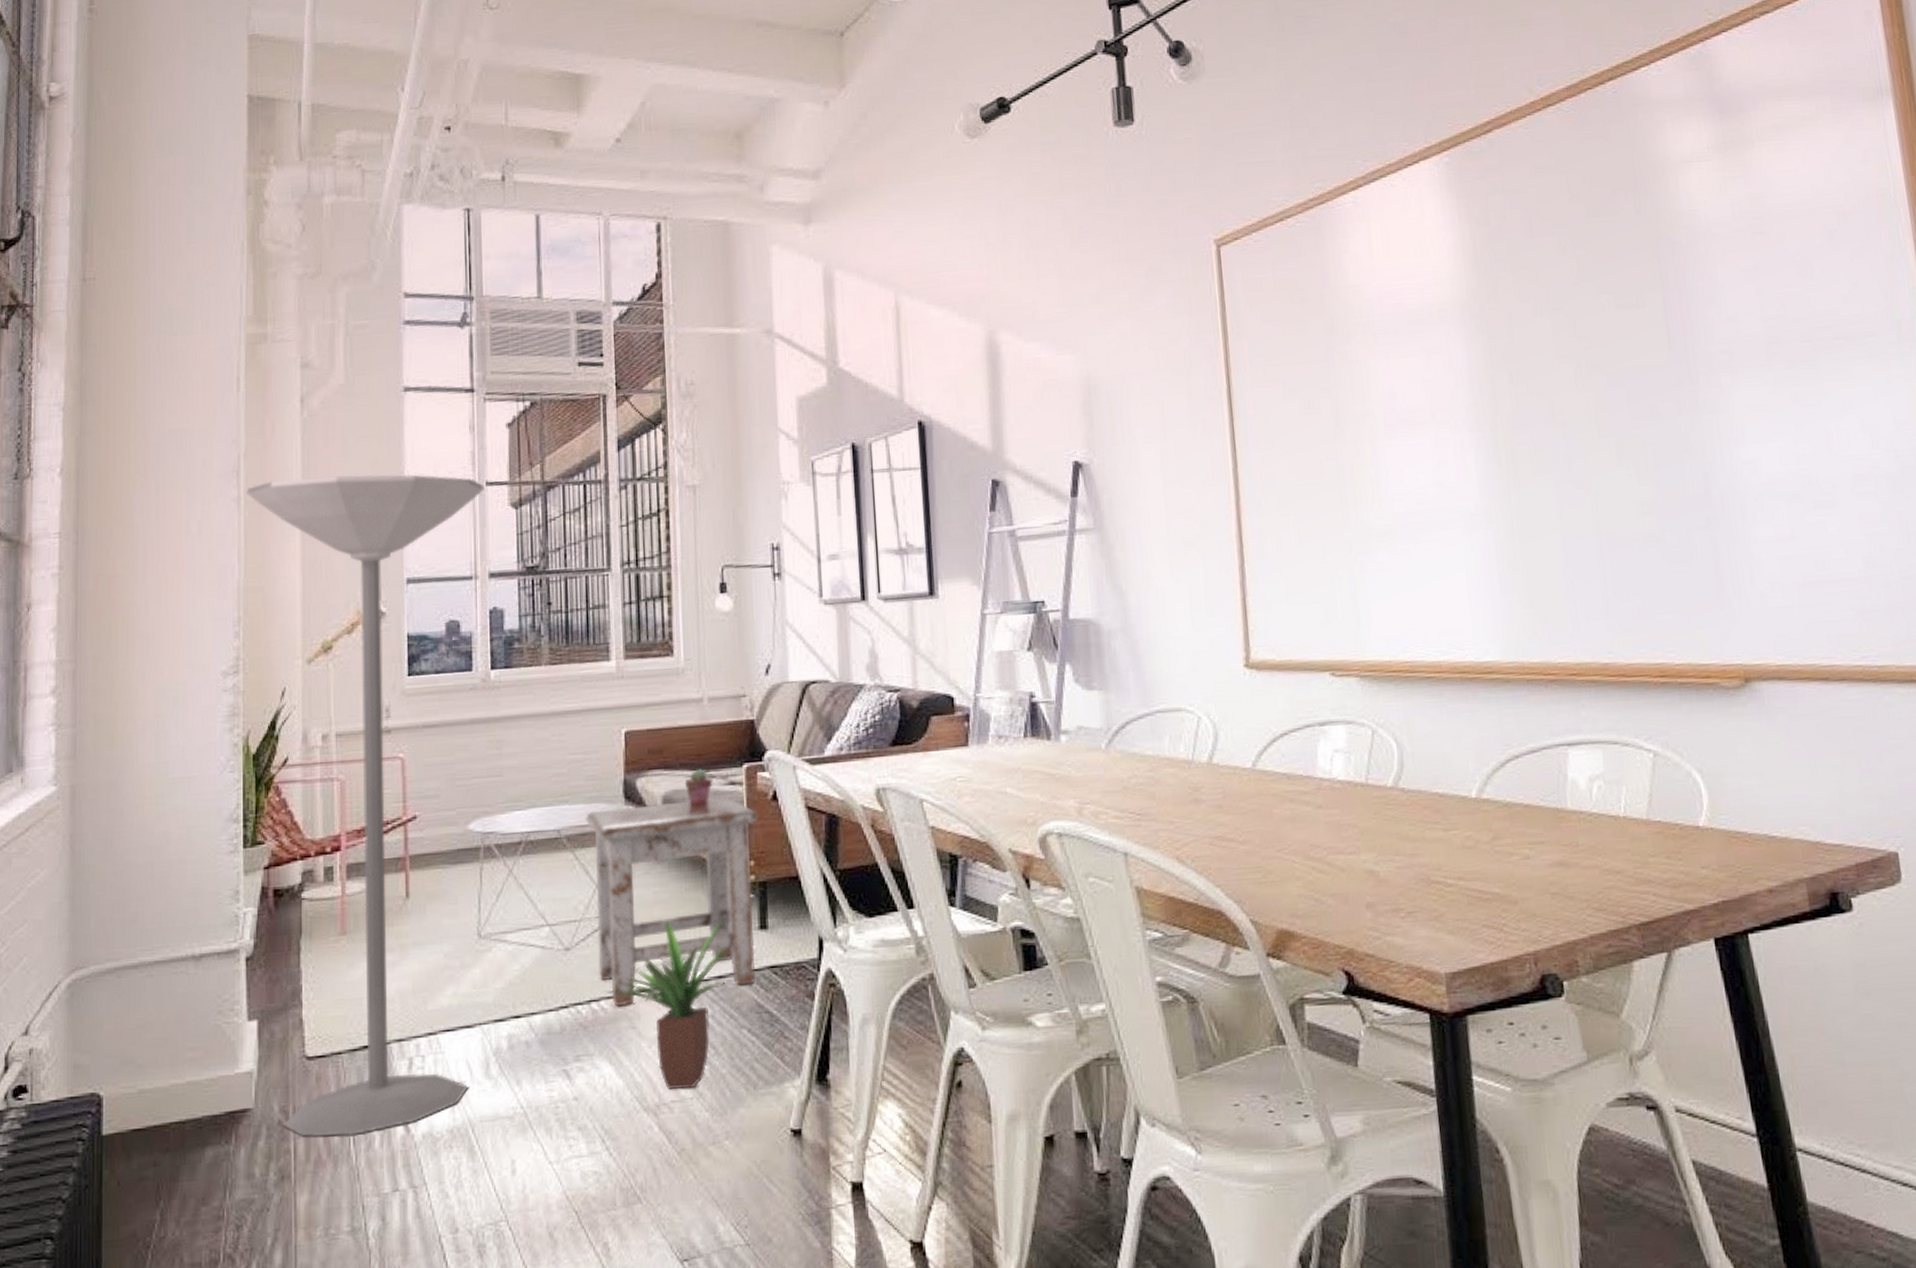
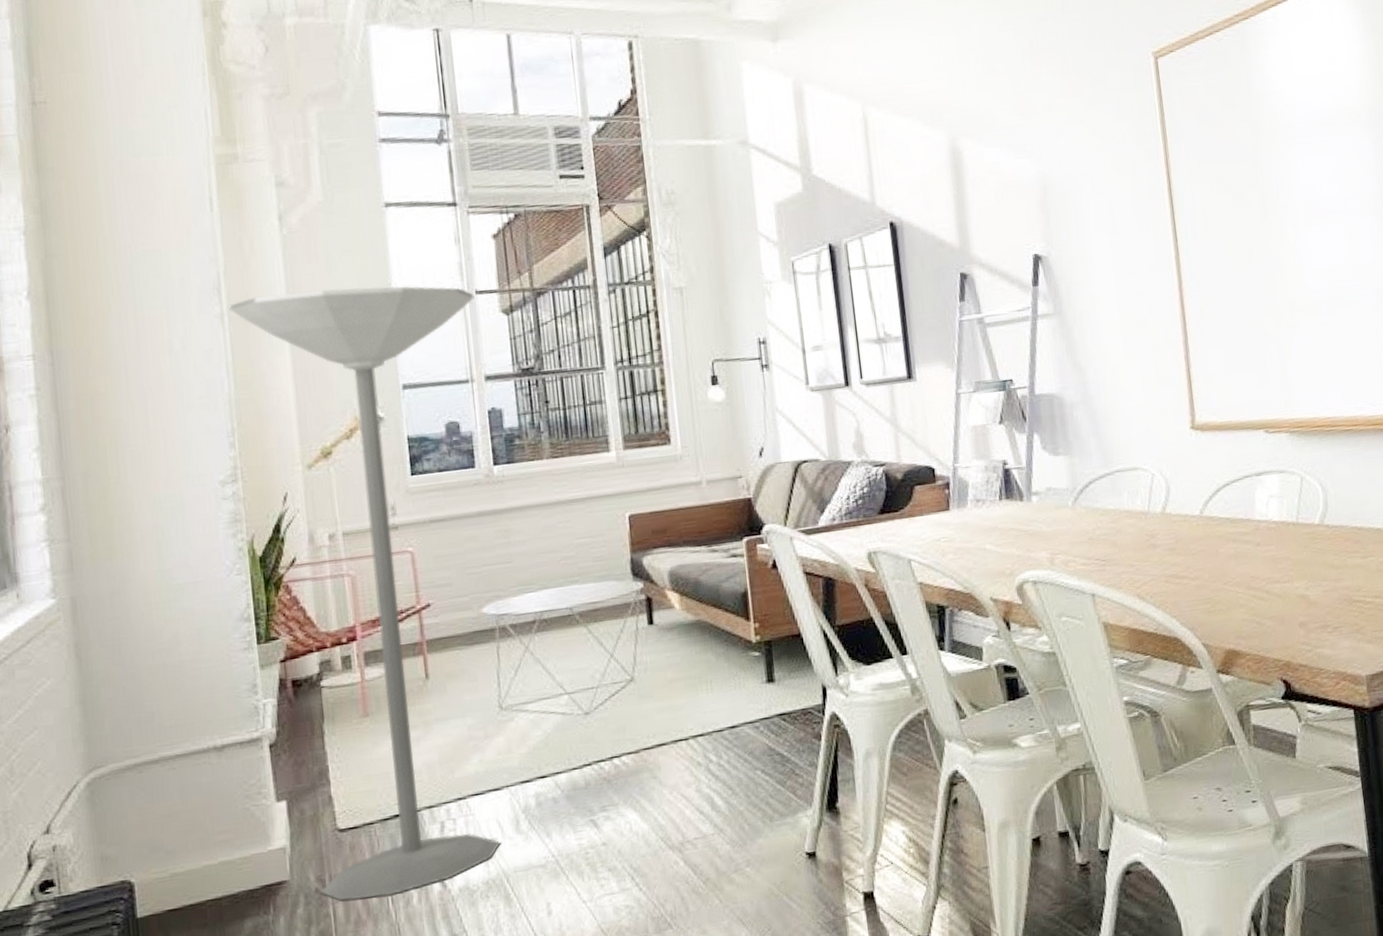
stool: present [586,797,758,1007] -> none [596,568,766,761]
potted plant: present [605,919,729,1090] -> none [625,677,740,828]
potted succulent: present [684,769,713,806] -> none [688,544,716,579]

